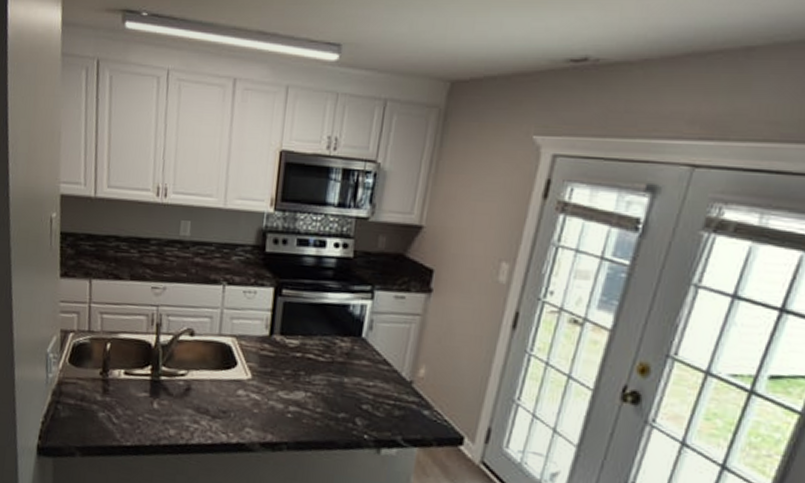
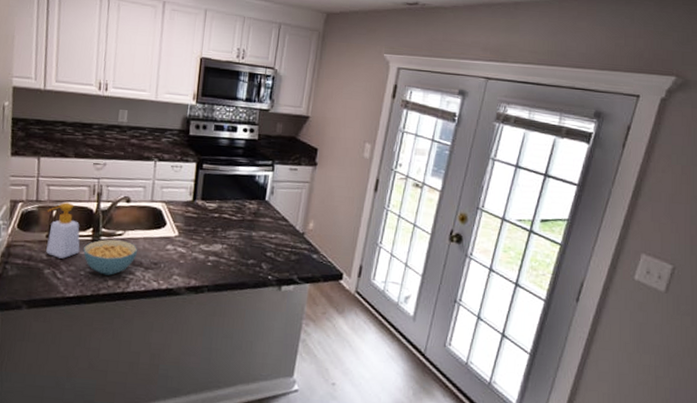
soap bottle: none [100,334,138,401] -> present [46,202,80,259]
cereal bowl: none [141,379,204,424] -> present [83,239,138,276]

